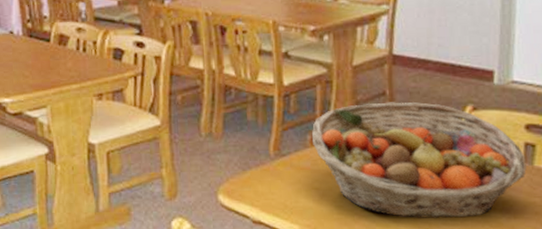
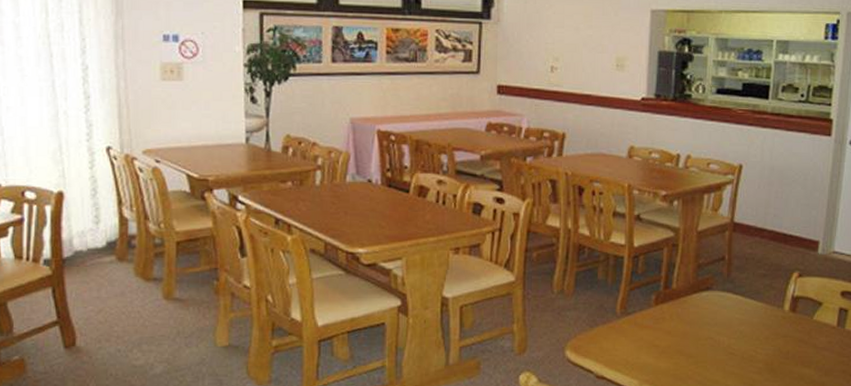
fruit basket: present [311,102,527,218] -> none [655,266,839,375]

